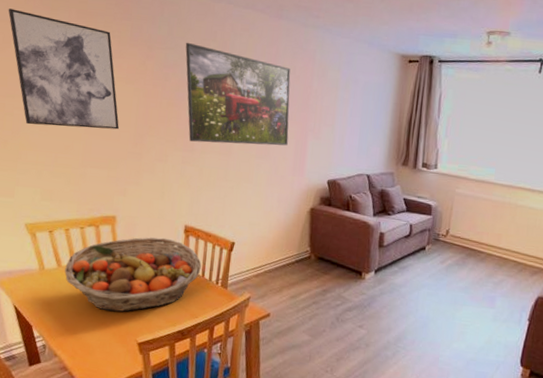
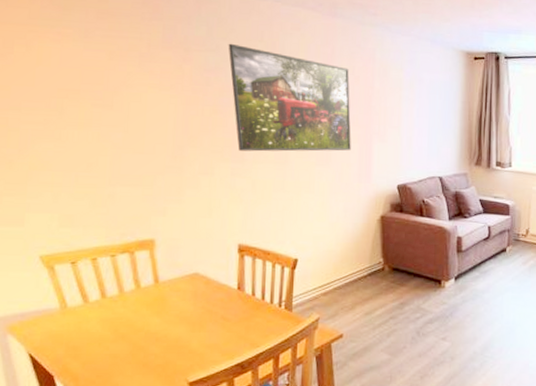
wall art: present [8,8,119,130] -> none [8,9,154,142]
fruit basket: present [65,237,201,312] -> none [93,260,260,350]

